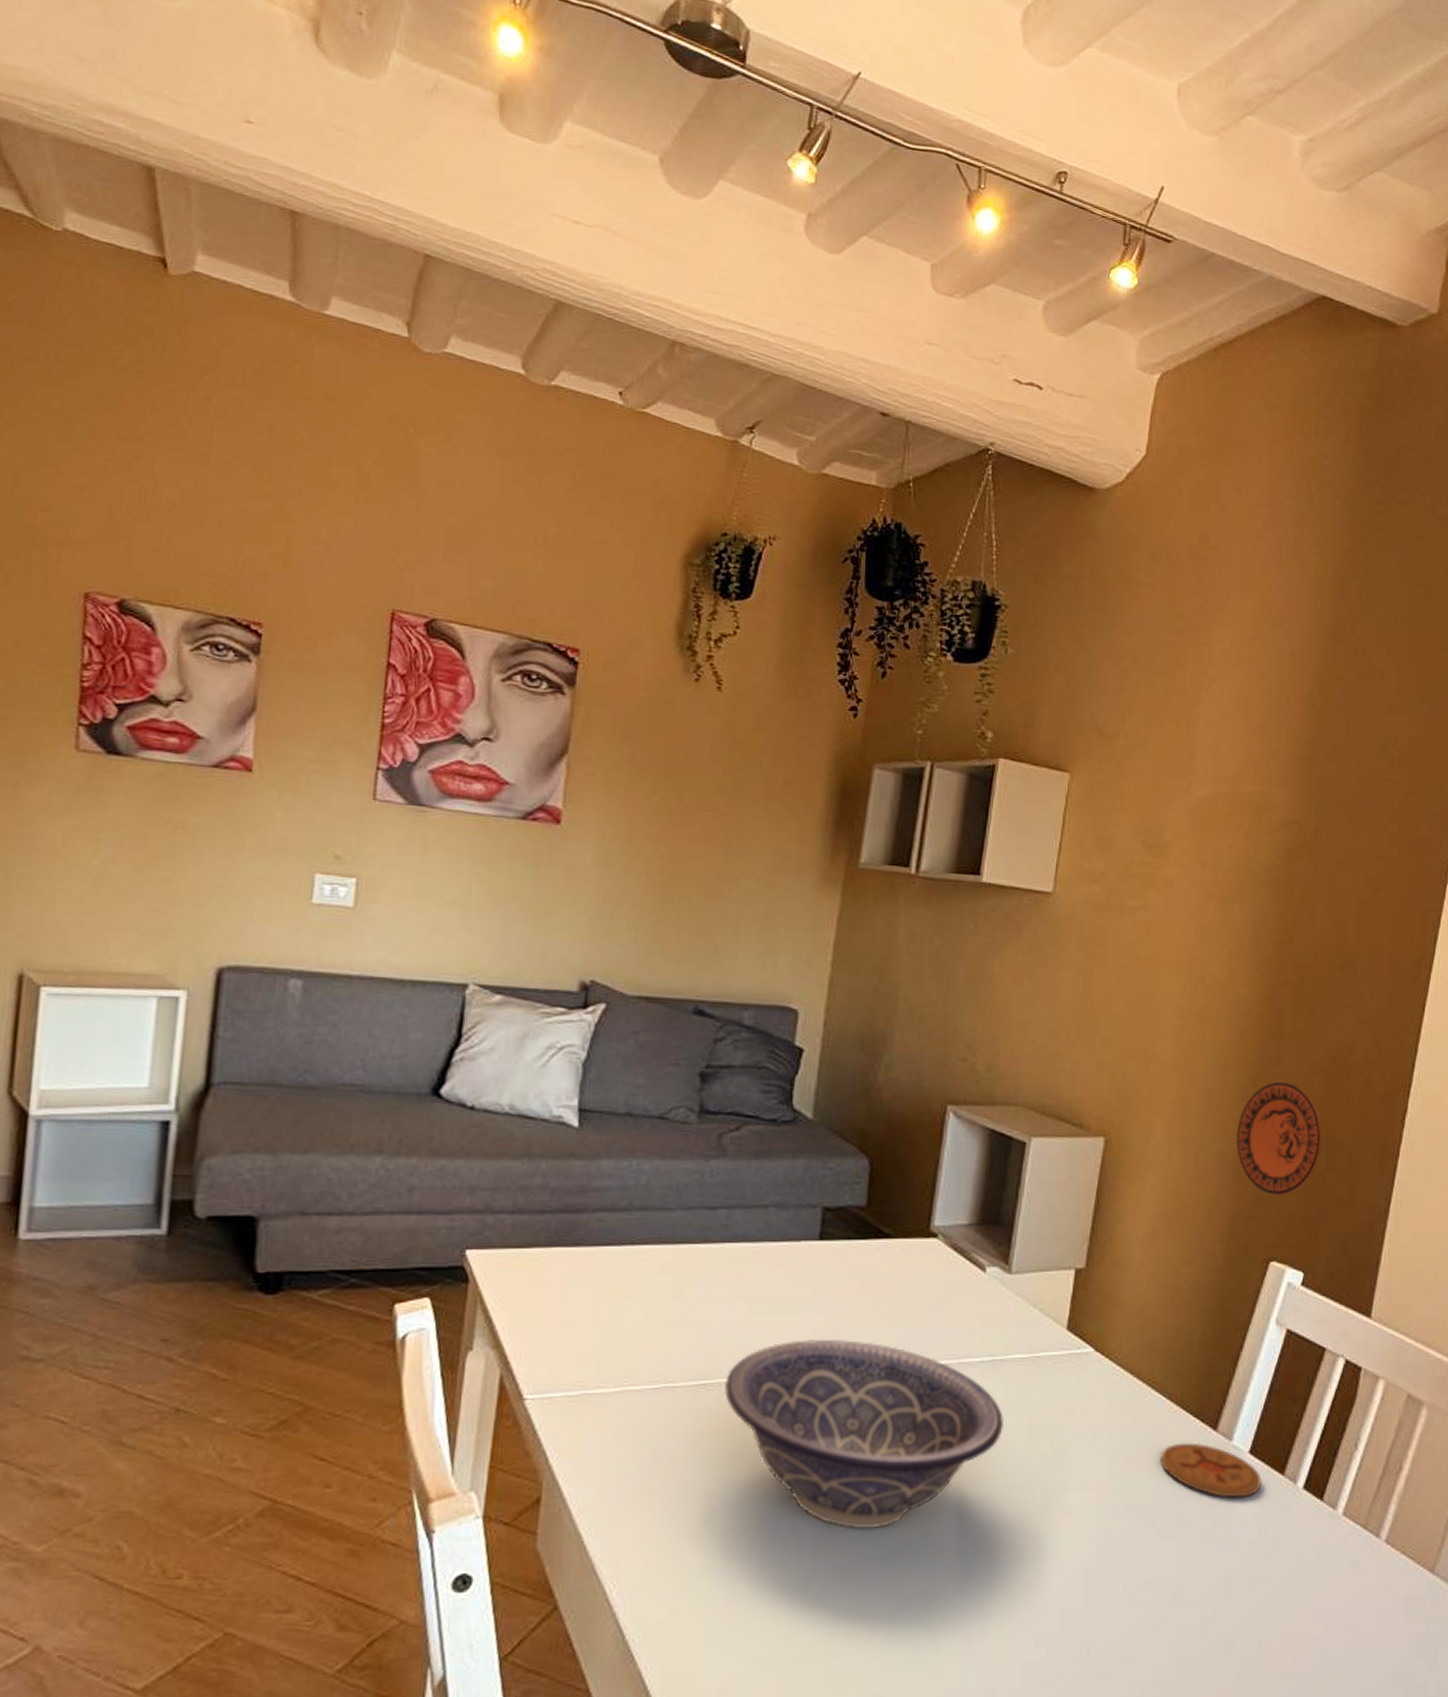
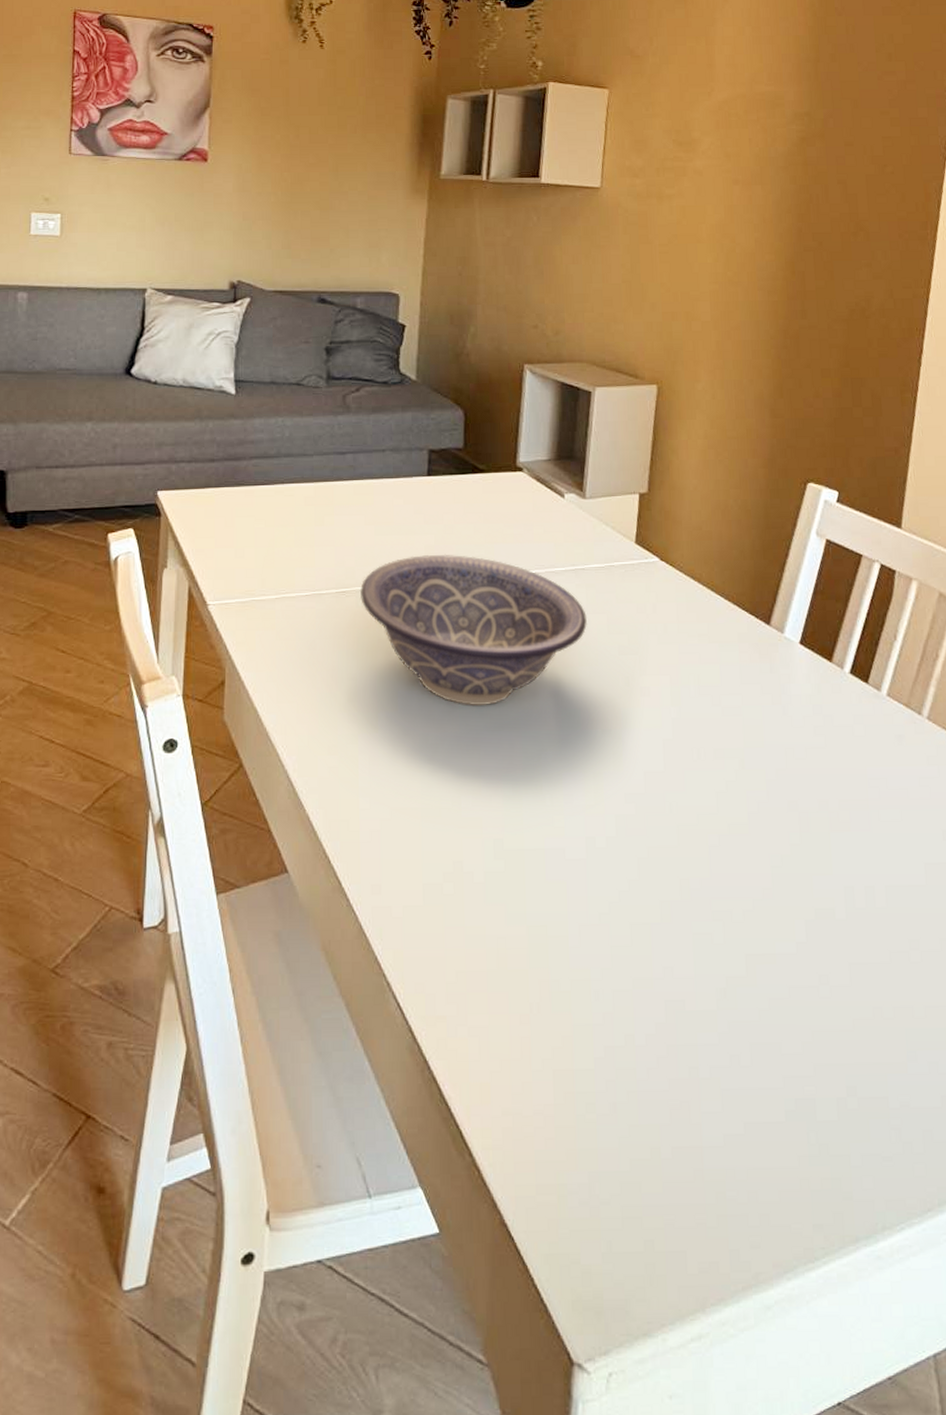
coaster: present [1160,1442,1262,1498] -> none [722,635,812,681]
decorative plate: present [1237,1081,1322,1196] -> none [771,332,847,428]

